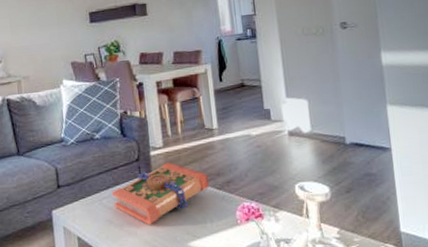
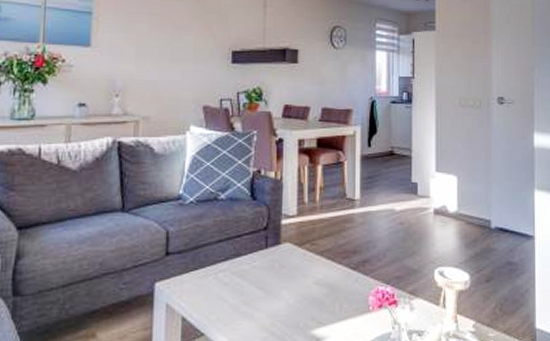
book: present [111,162,210,226] -> none [230,234,344,307]

